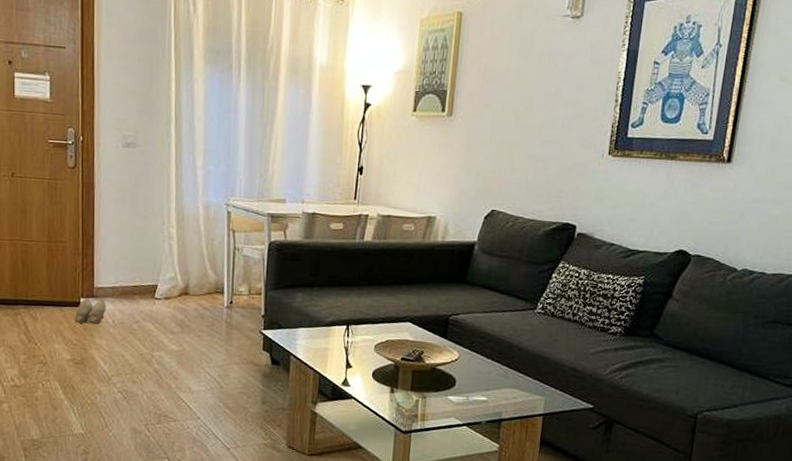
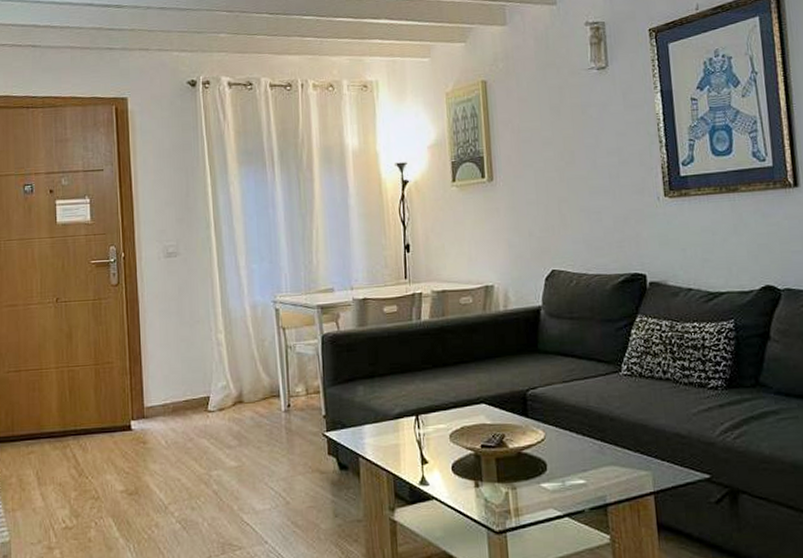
slippers: present [75,298,106,324] -> none [126,419,158,449]

